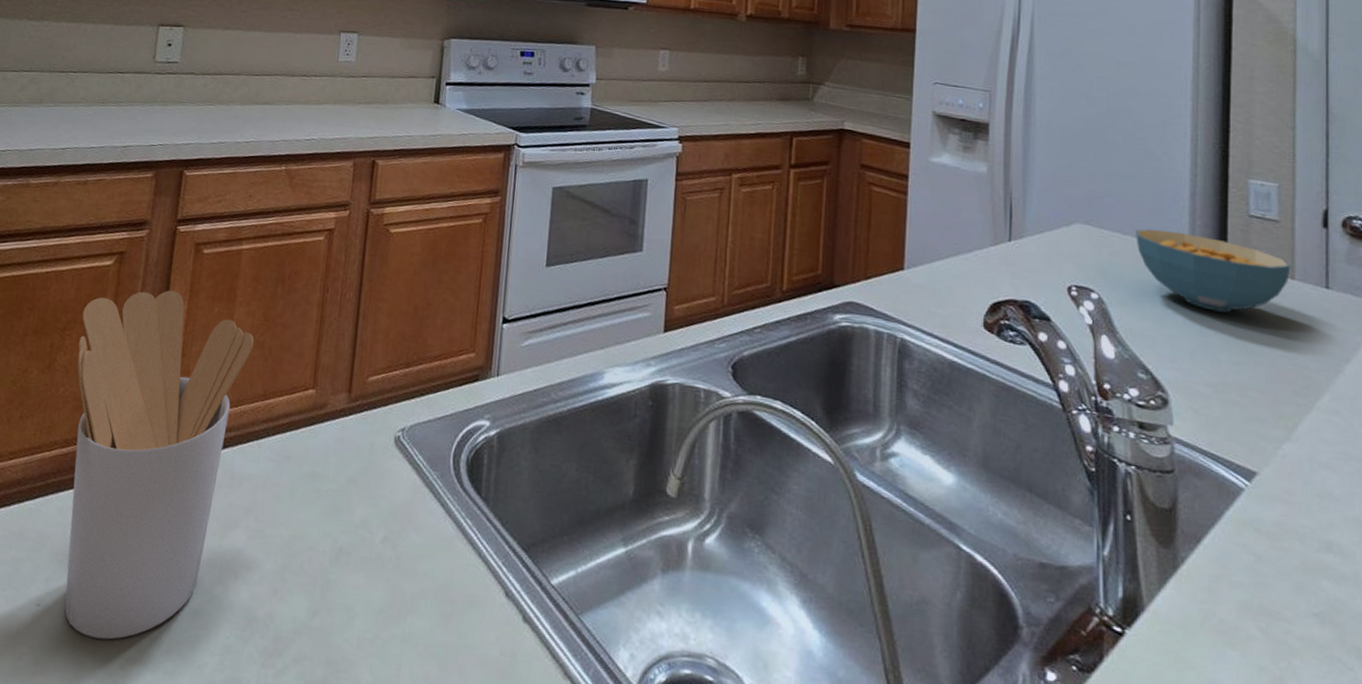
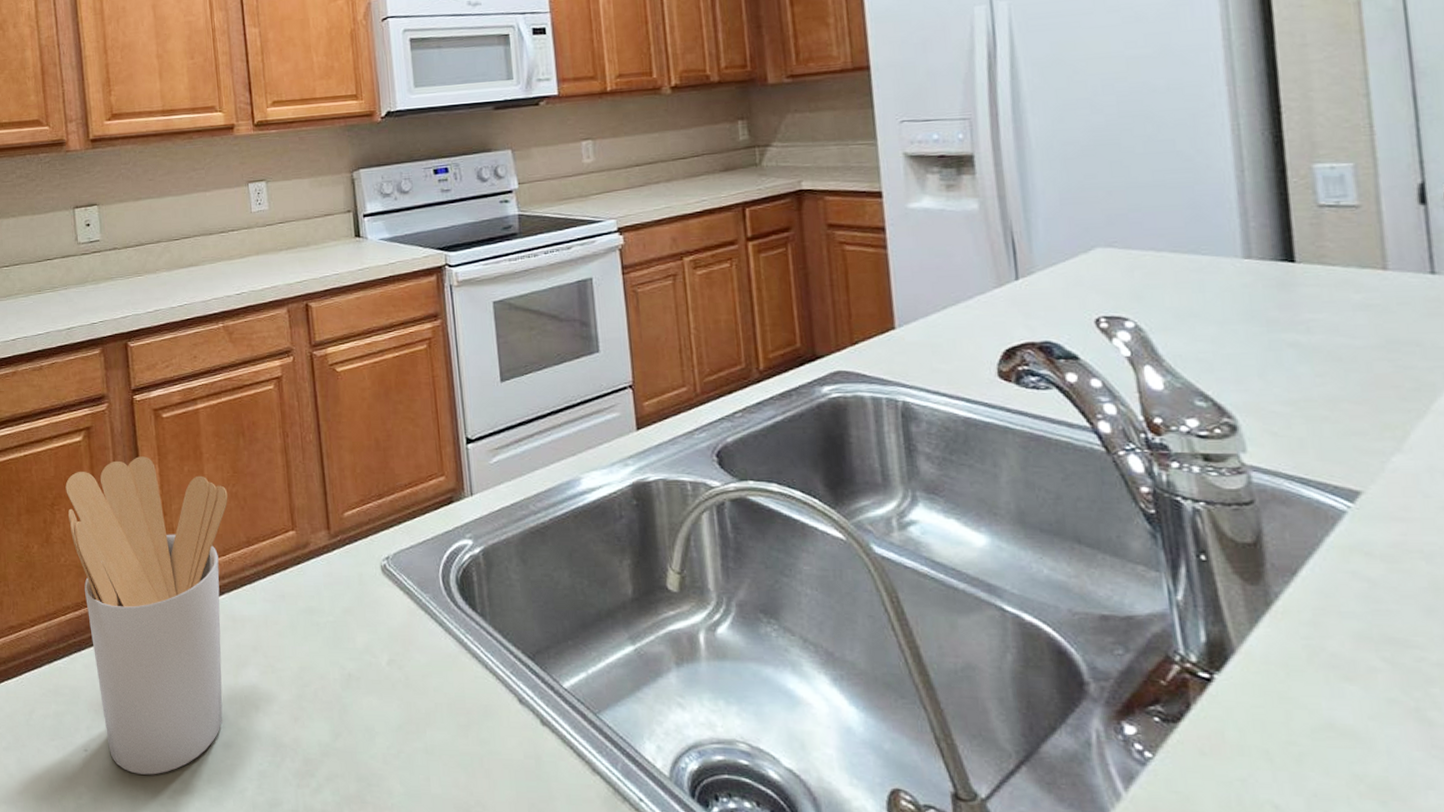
cereal bowl: present [1136,229,1291,313] -> none [1173,238,1381,321]

